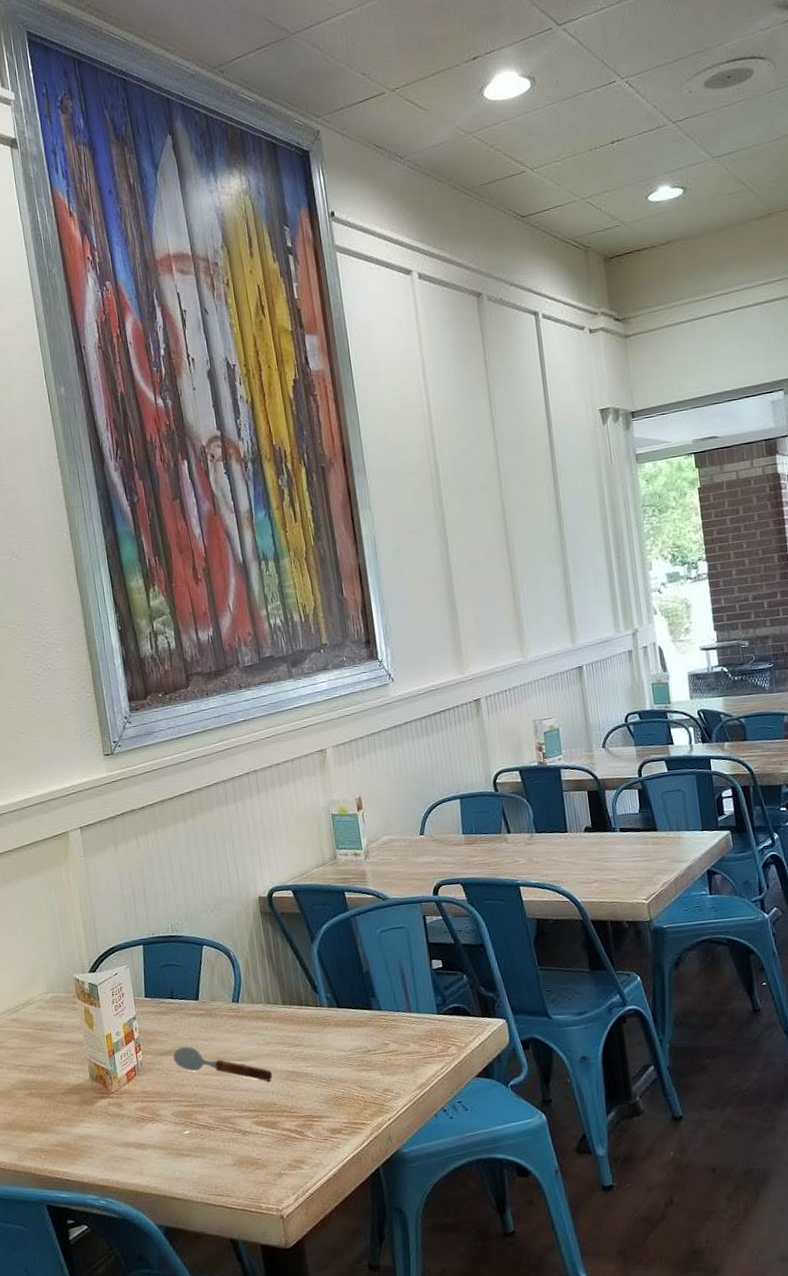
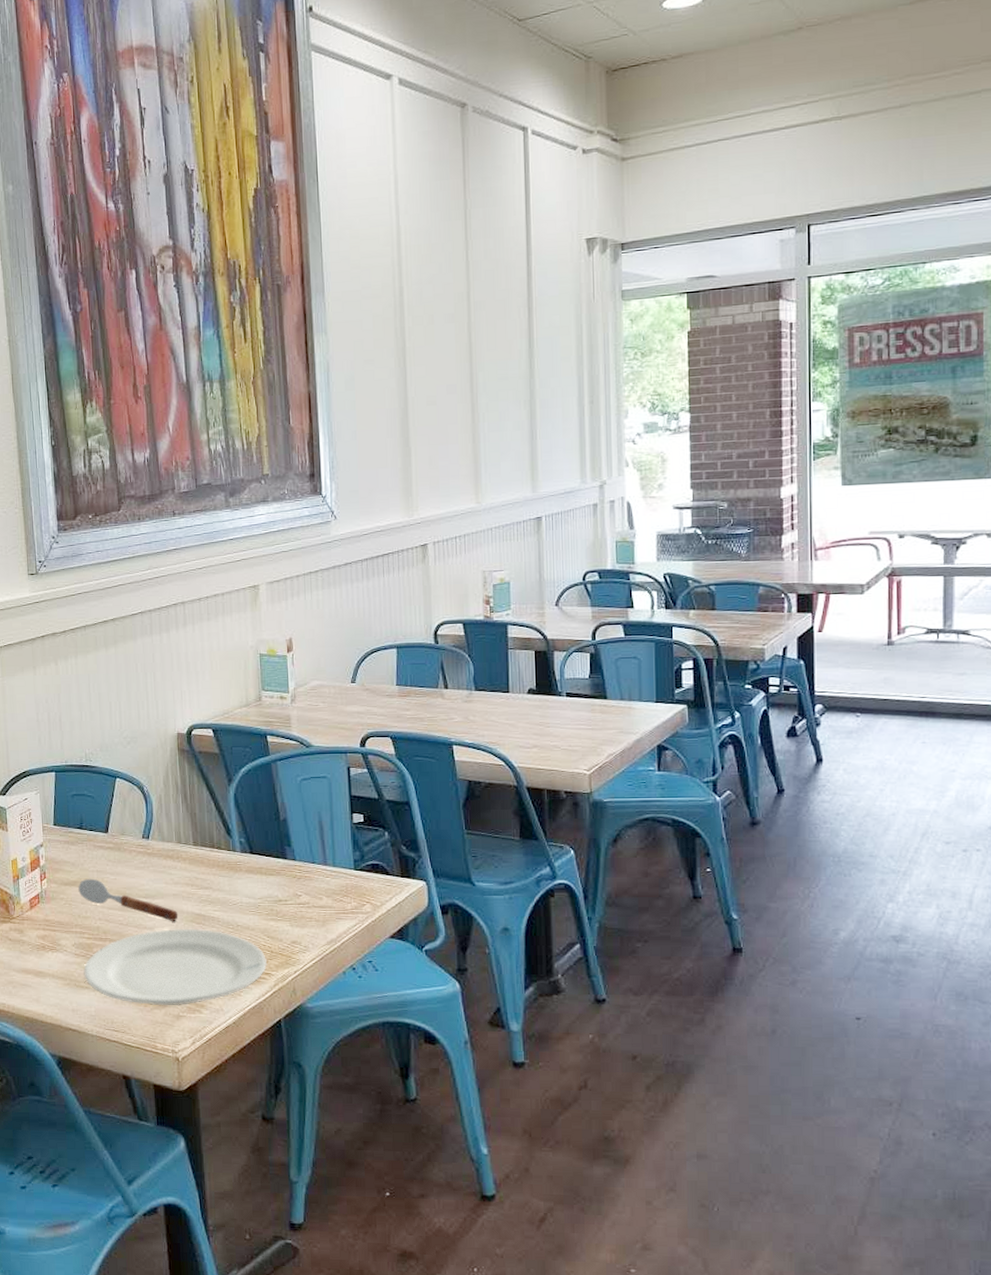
plate: none [184,1086,362,1167] -> present [83,928,268,1006]

